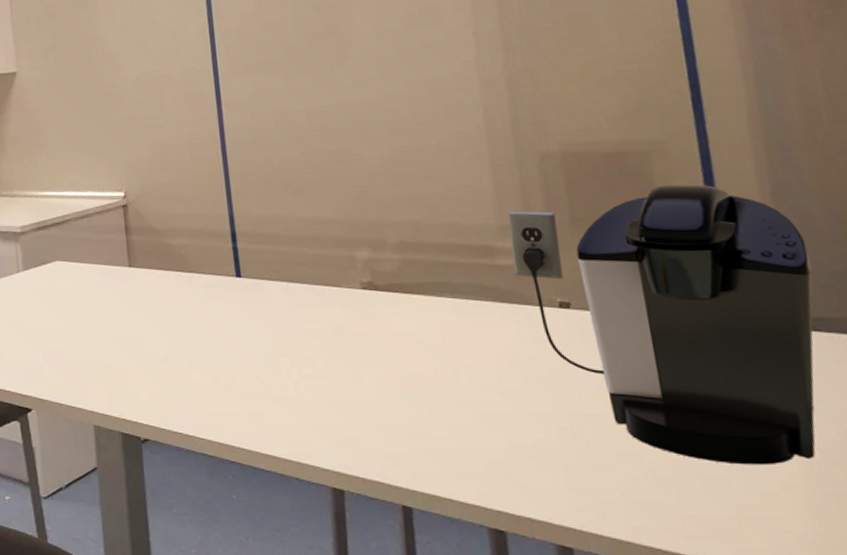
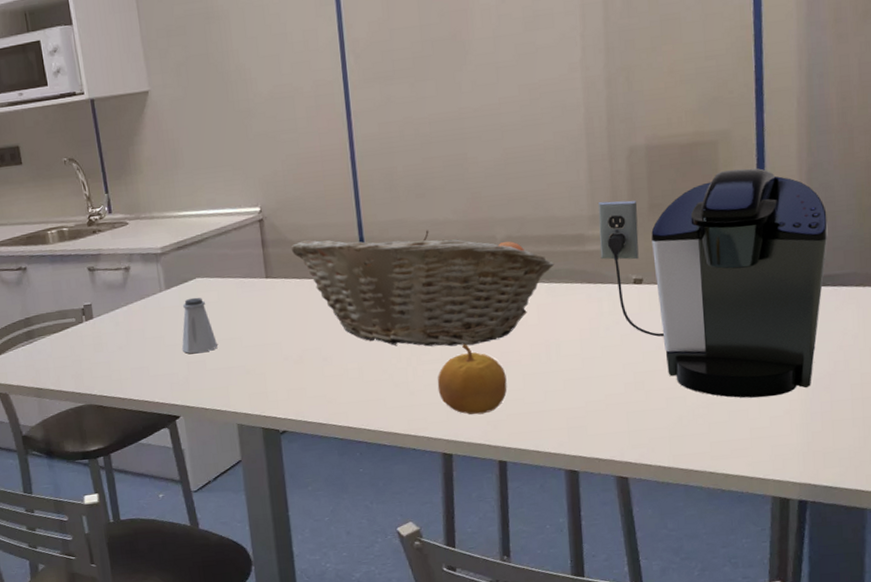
saltshaker: none [37,281,76,342] -> present [181,297,219,354]
fruit basket: none [156,228,459,362] -> present [291,230,555,347]
fruit: none [323,360,409,446] -> present [437,344,507,415]

